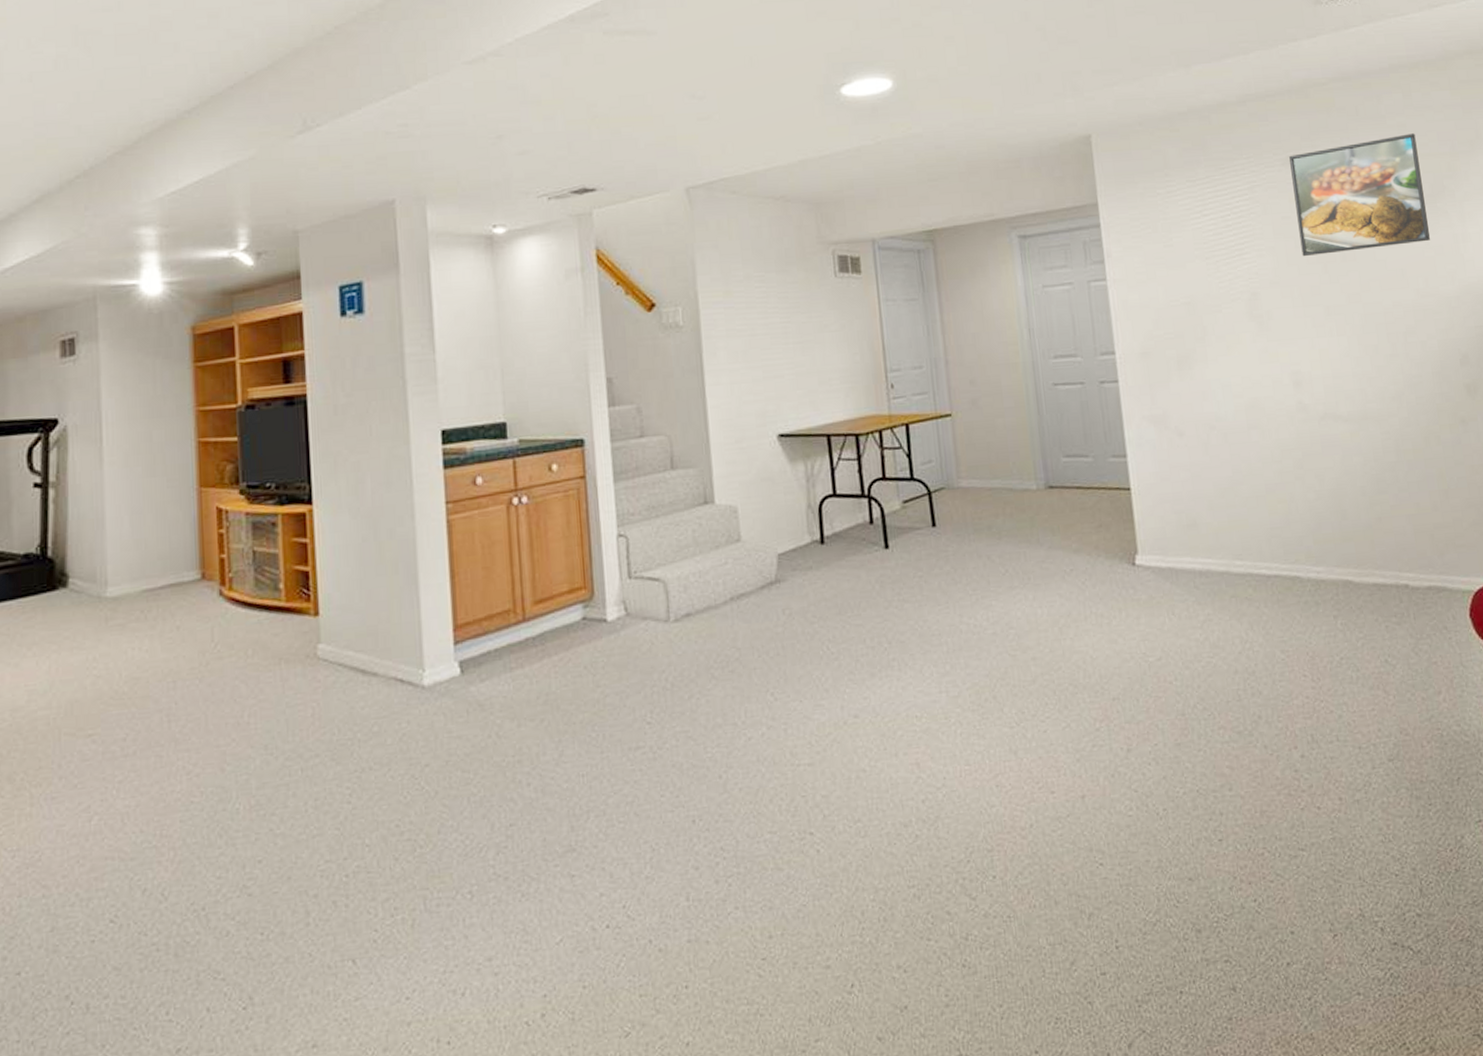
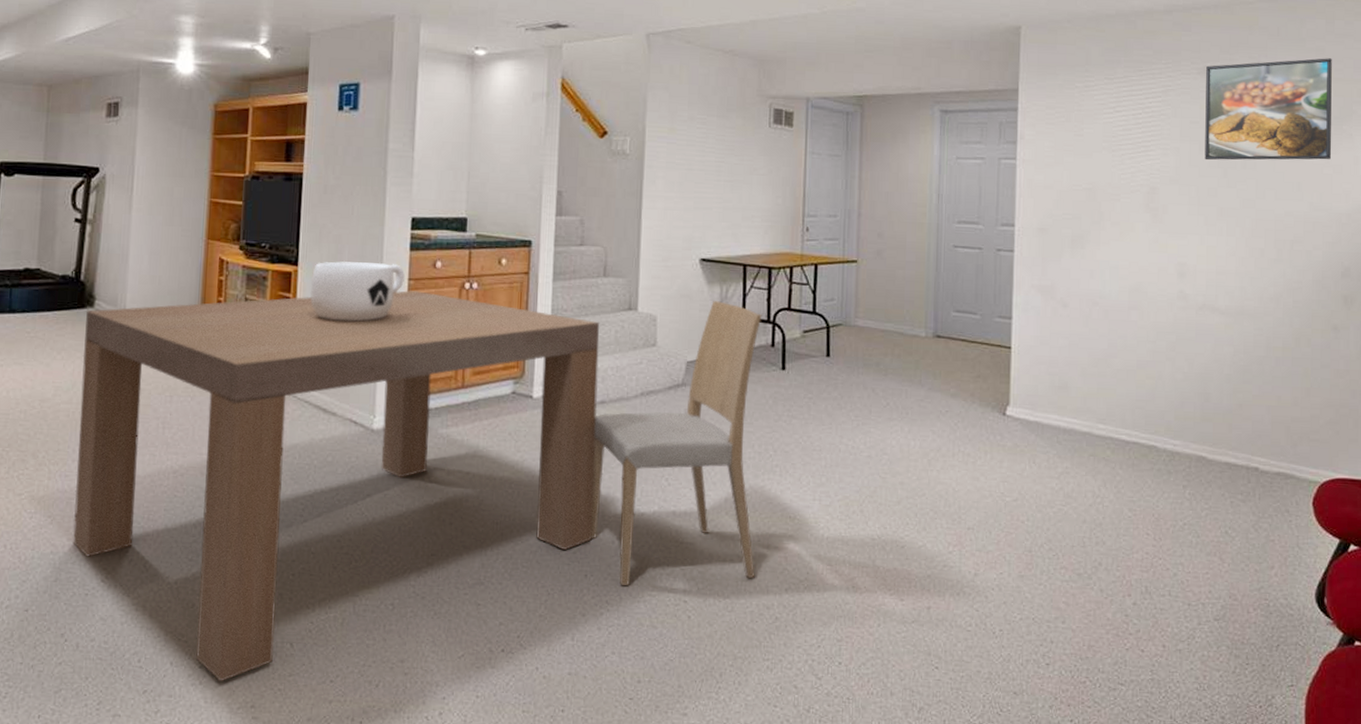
dining table: none [59,487,695,1023] -> present [73,261,600,682]
dining chair: none [681,480,886,827] -> present [591,301,762,586]

